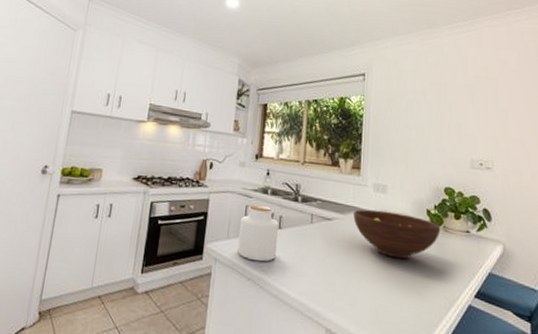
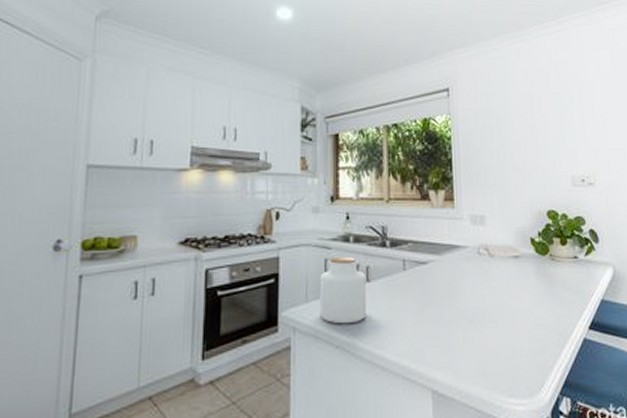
fruit bowl: present [353,209,441,260] -> none [451,245,547,298]

